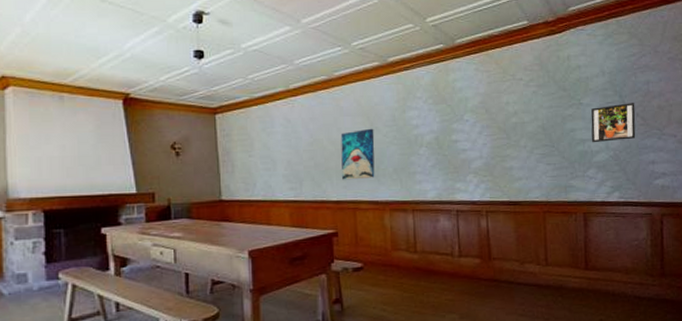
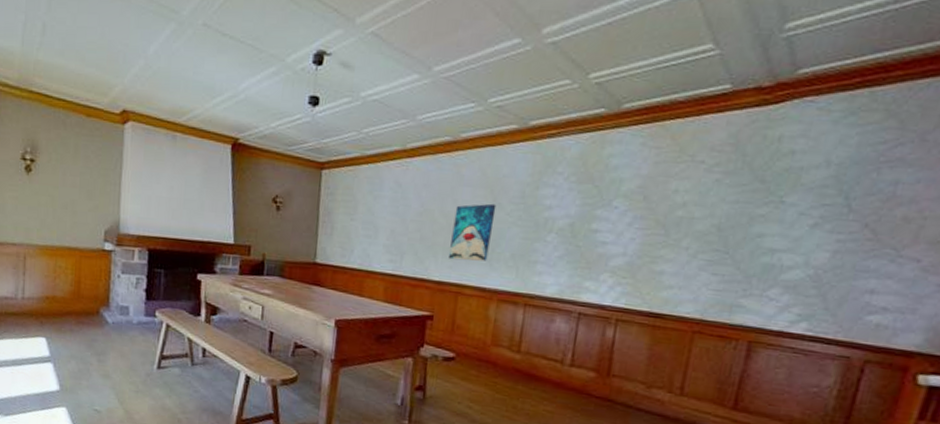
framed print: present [591,103,636,143] -> none [784,207,867,257]

